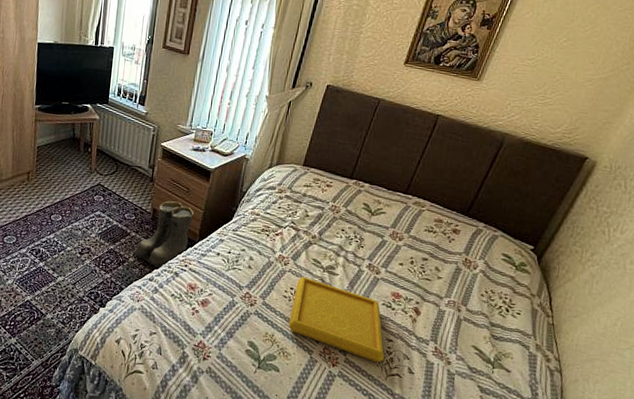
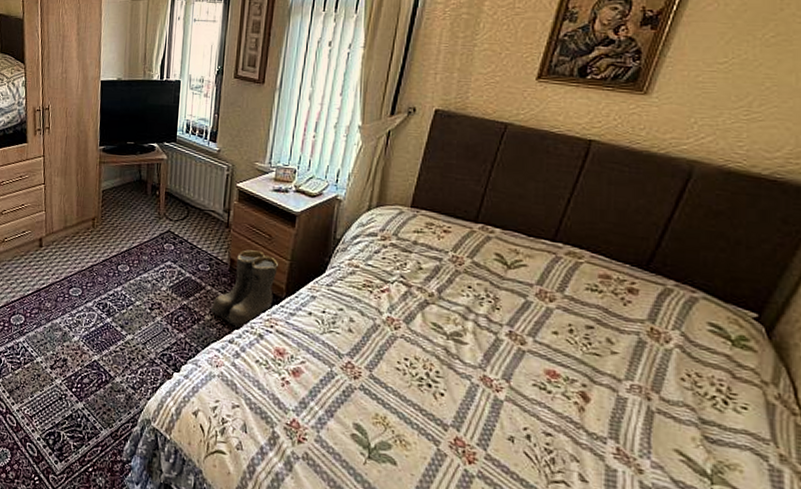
serving tray: present [288,276,385,363] -> none [405,344,543,464]

